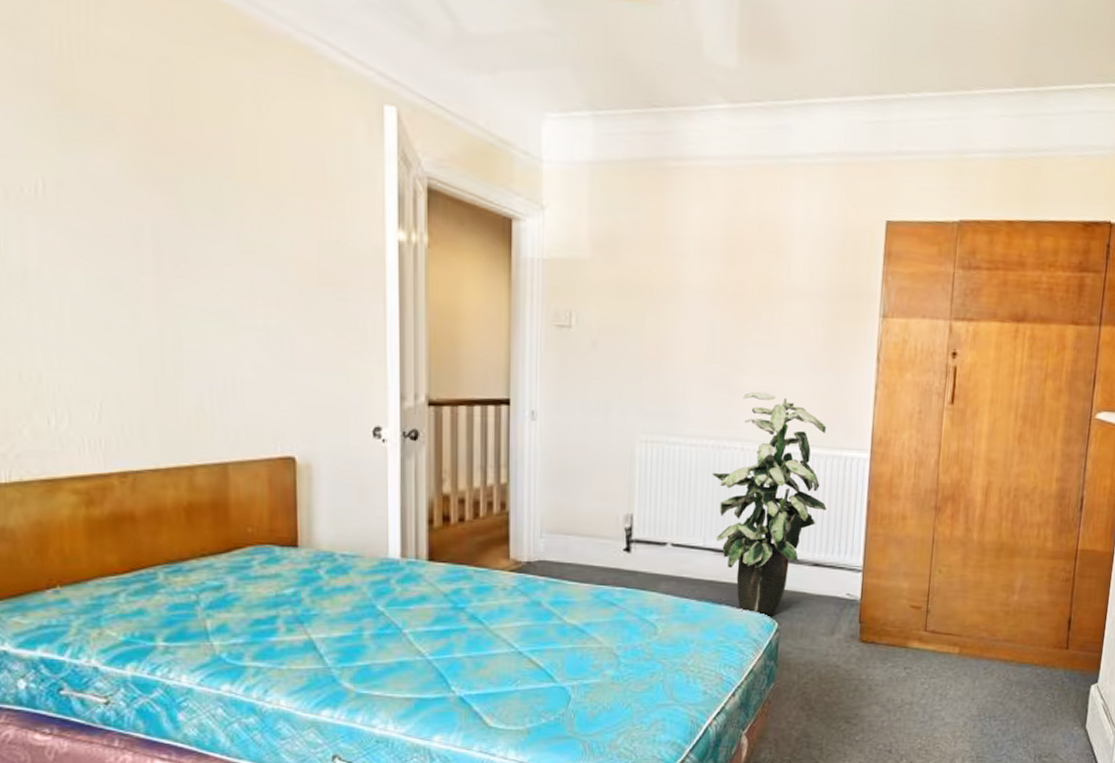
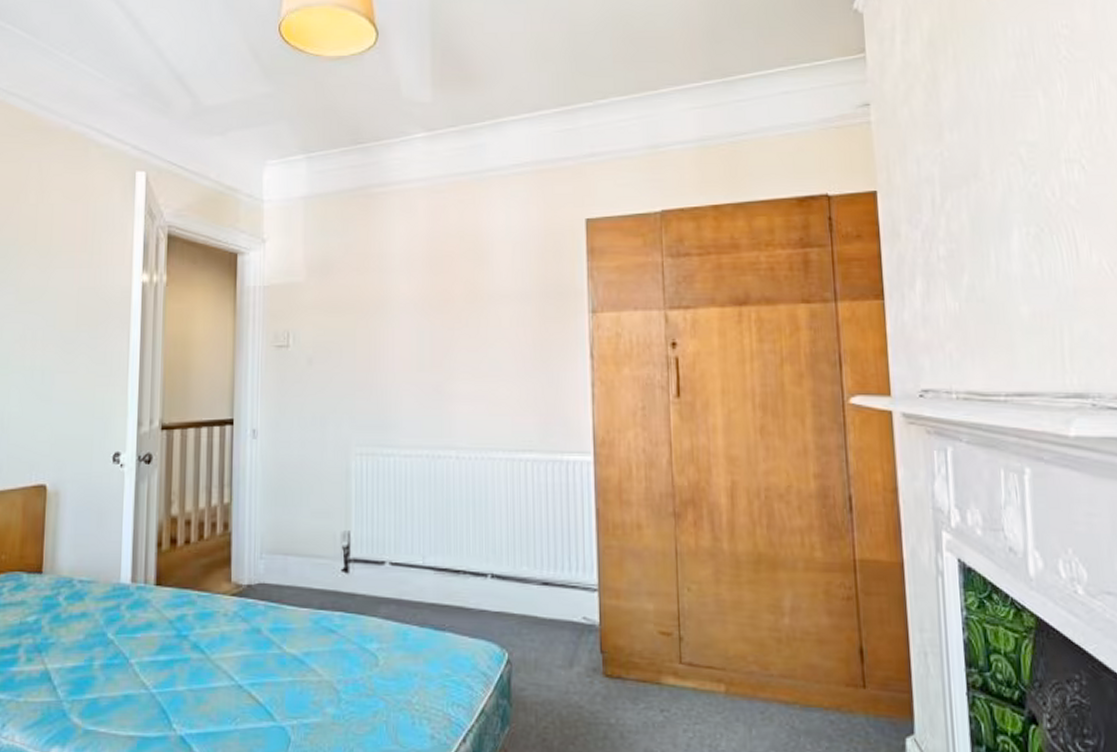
indoor plant: present [712,391,827,617] -> none [428,397,551,646]

